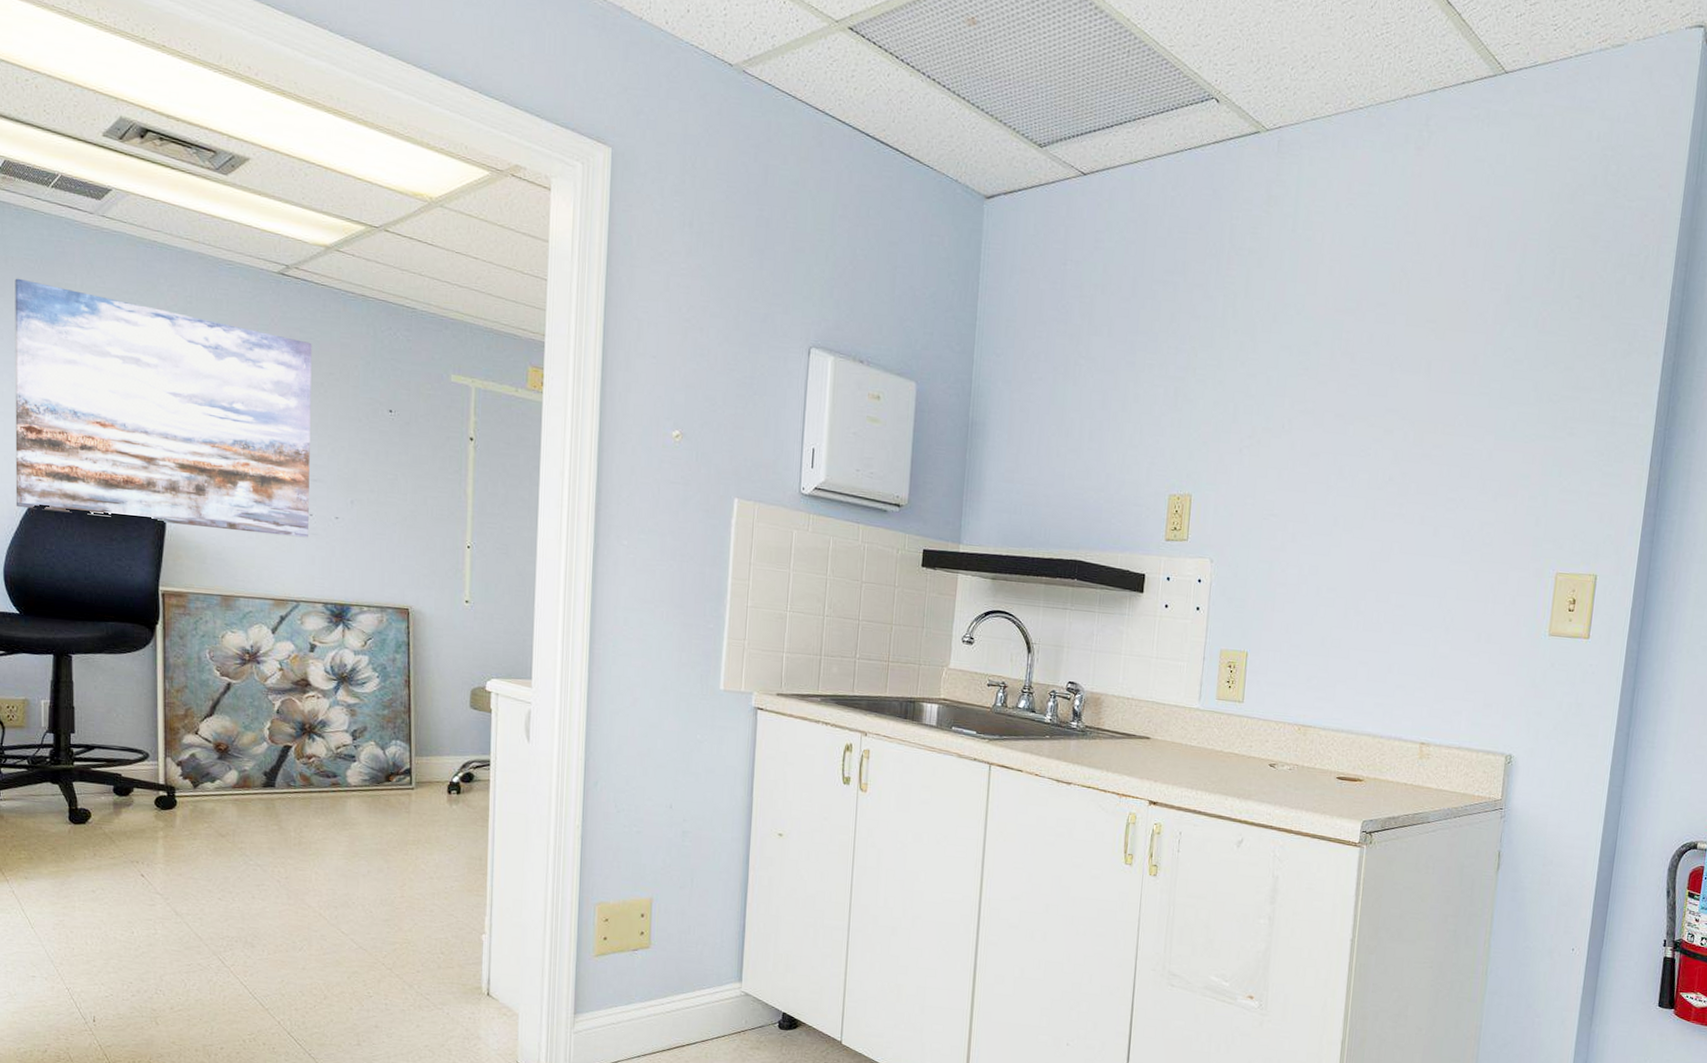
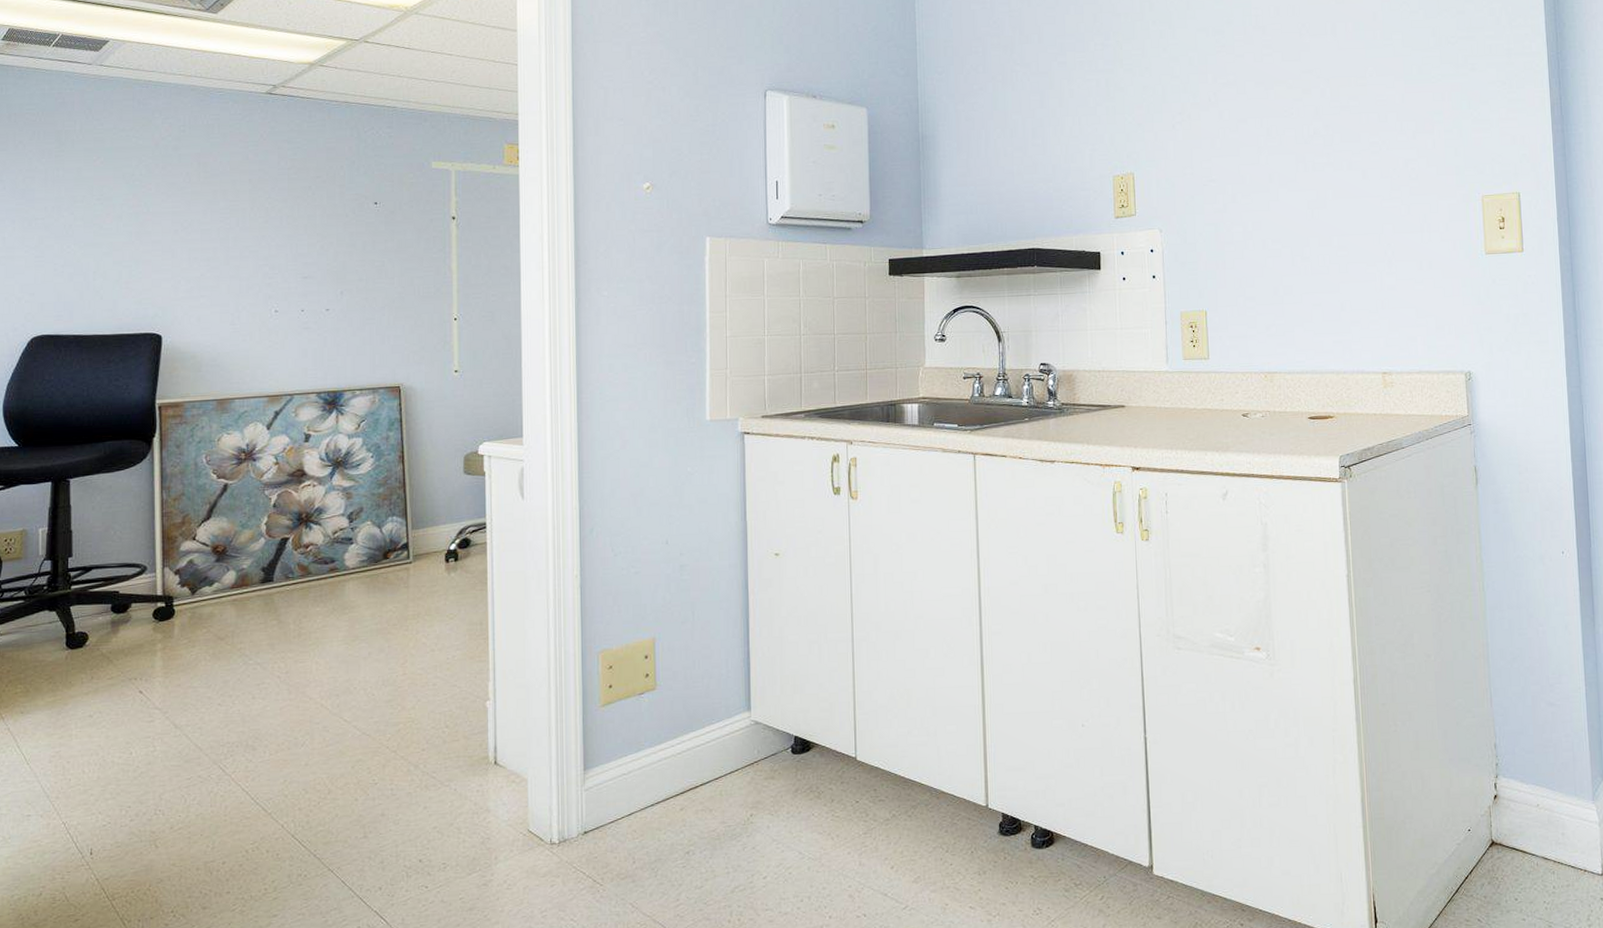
wall art: present [15,278,312,538] -> none [15,131,300,344]

